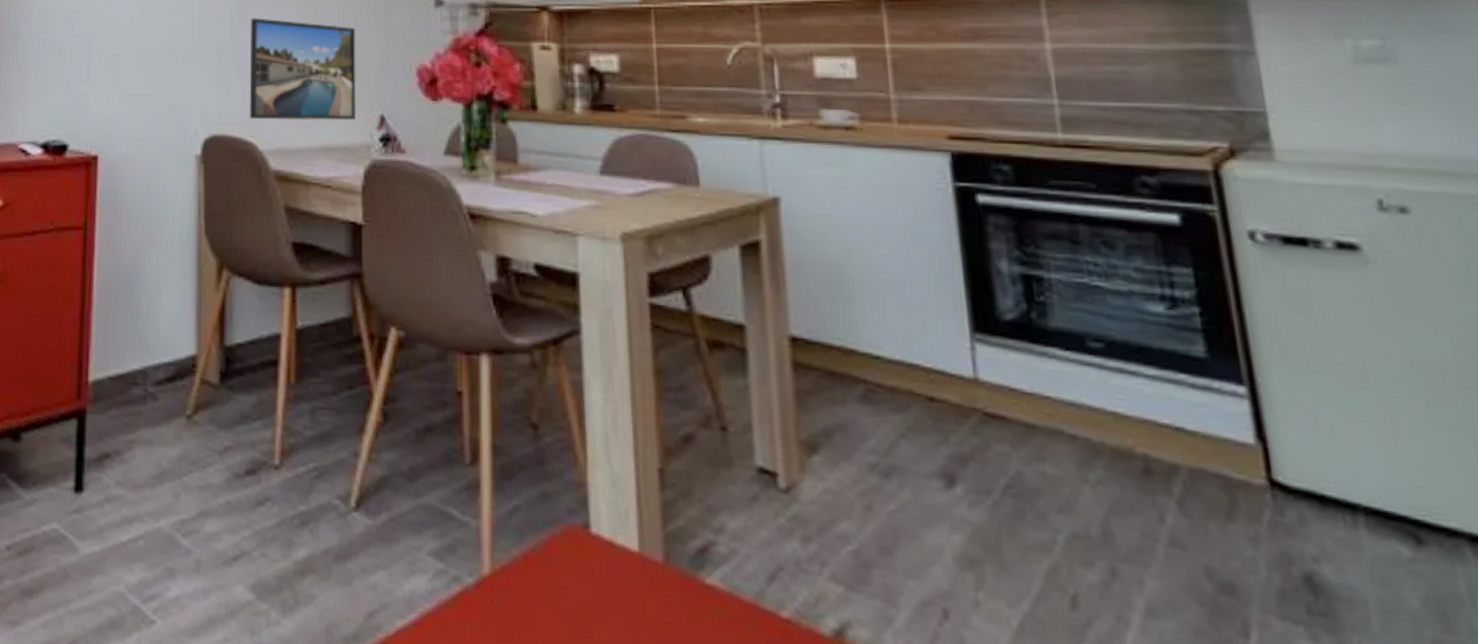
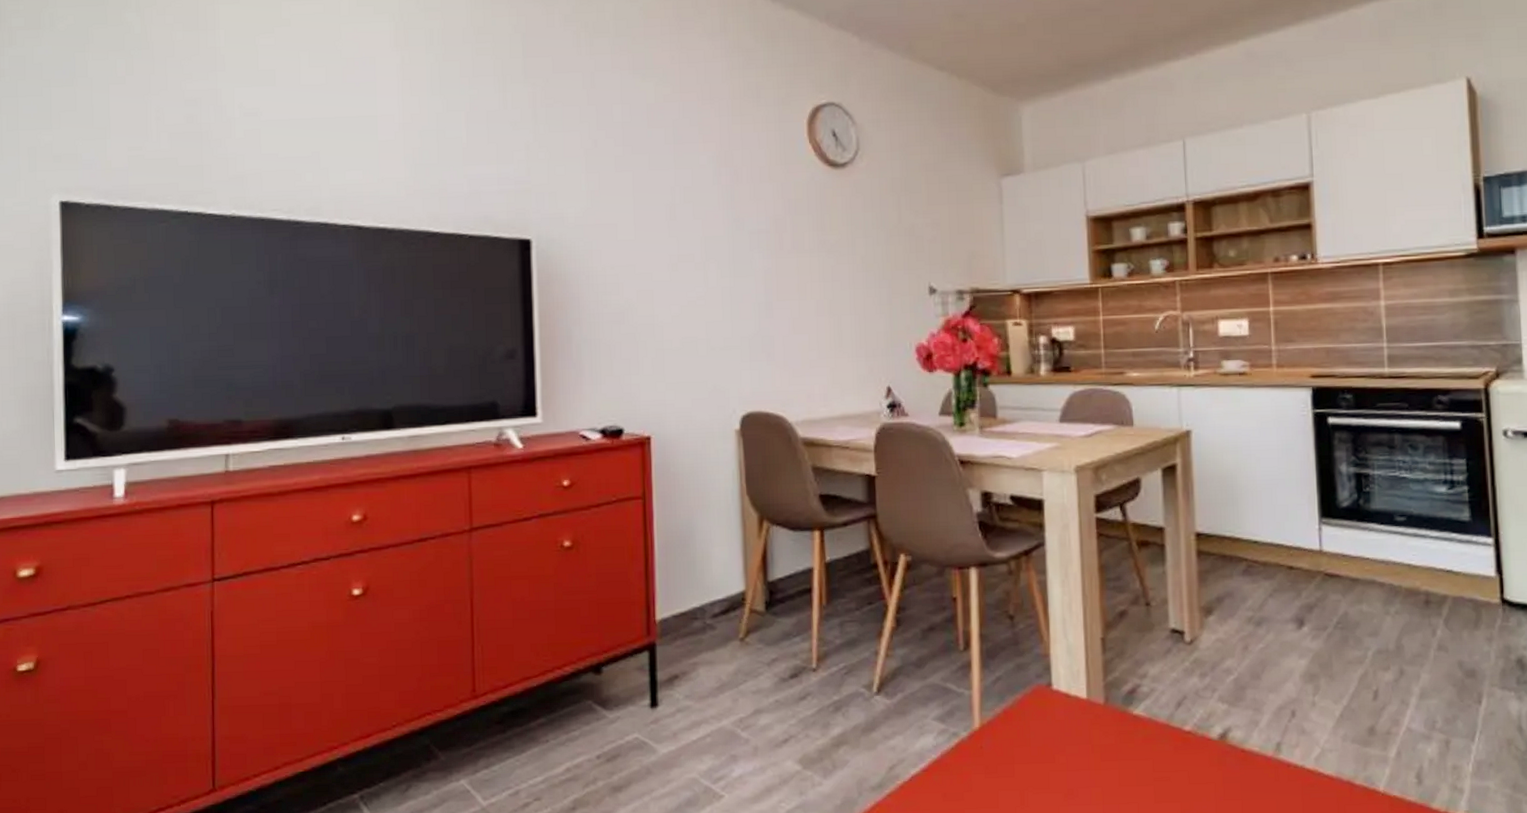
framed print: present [249,18,357,121] -> none [776,311,868,397]

